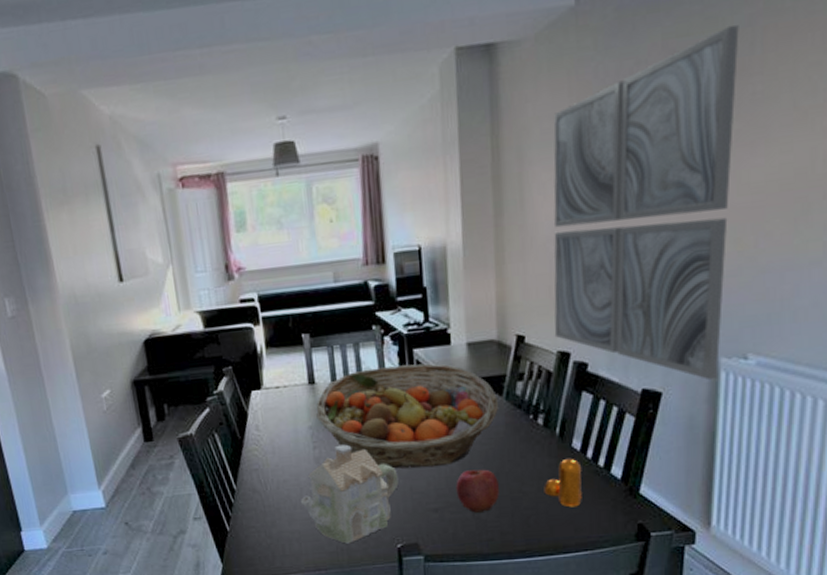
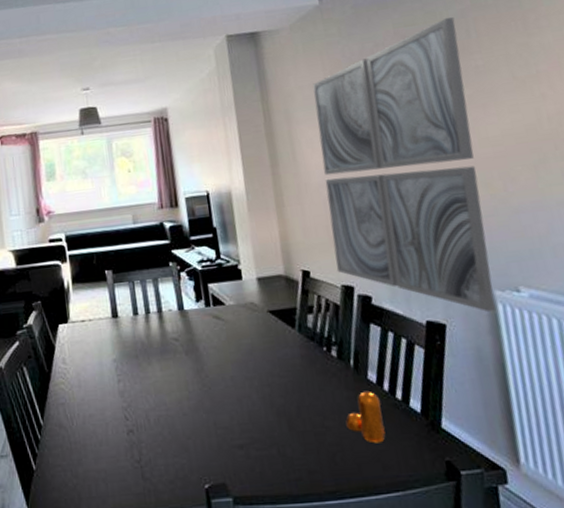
teapot: present [301,444,399,544] -> none [107,377,202,484]
fruit basket: present [316,363,498,469] -> none [120,297,293,403]
apple: present [456,469,499,513] -> none [258,403,303,450]

